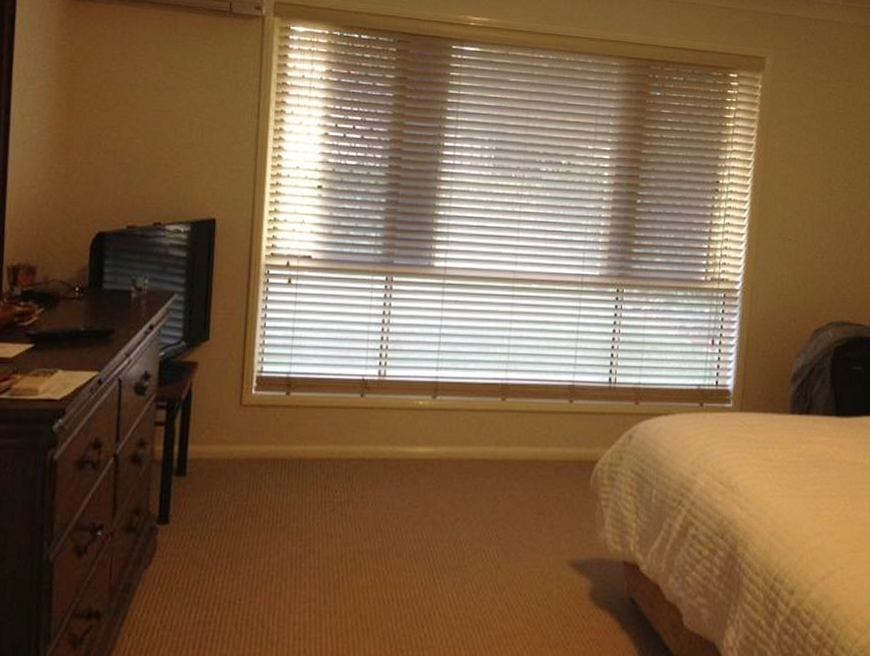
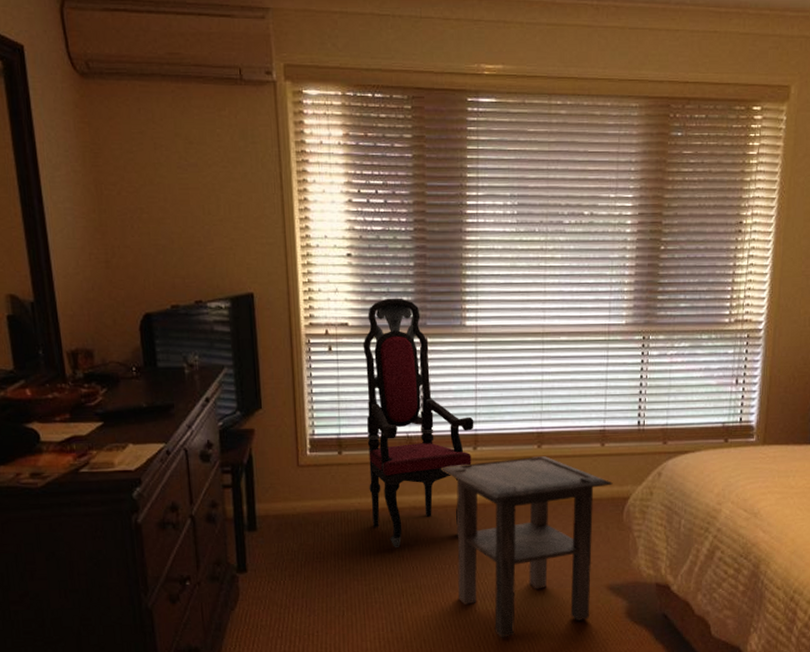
armchair: none [315,233,436,504] -> present [363,298,474,547]
side table: none [395,410,580,618] -> present [440,456,613,638]

